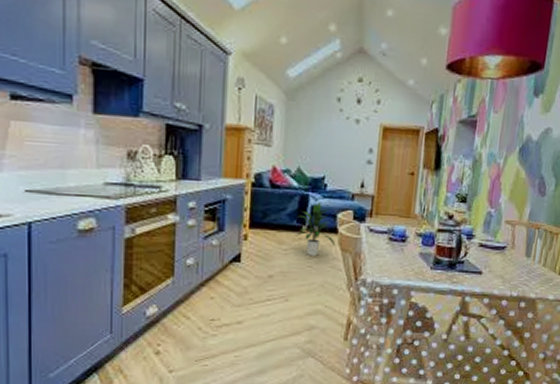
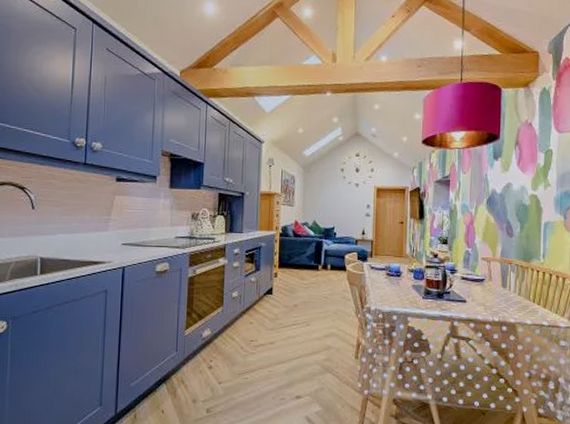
indoor plant: present [295,202,336,256] -> none [313,247,345,289]

